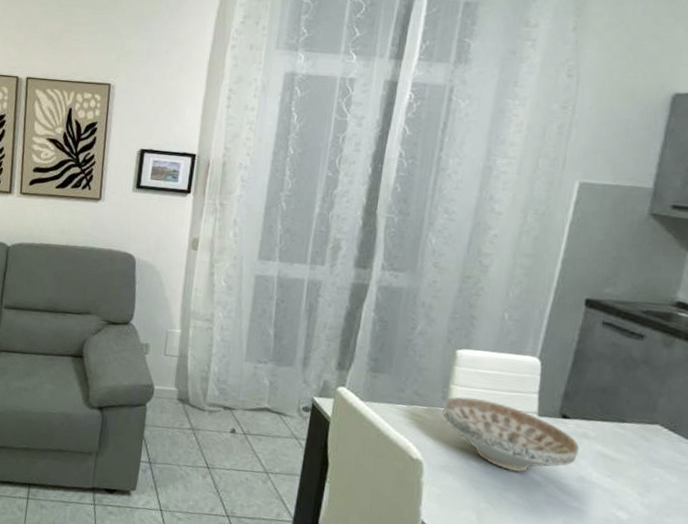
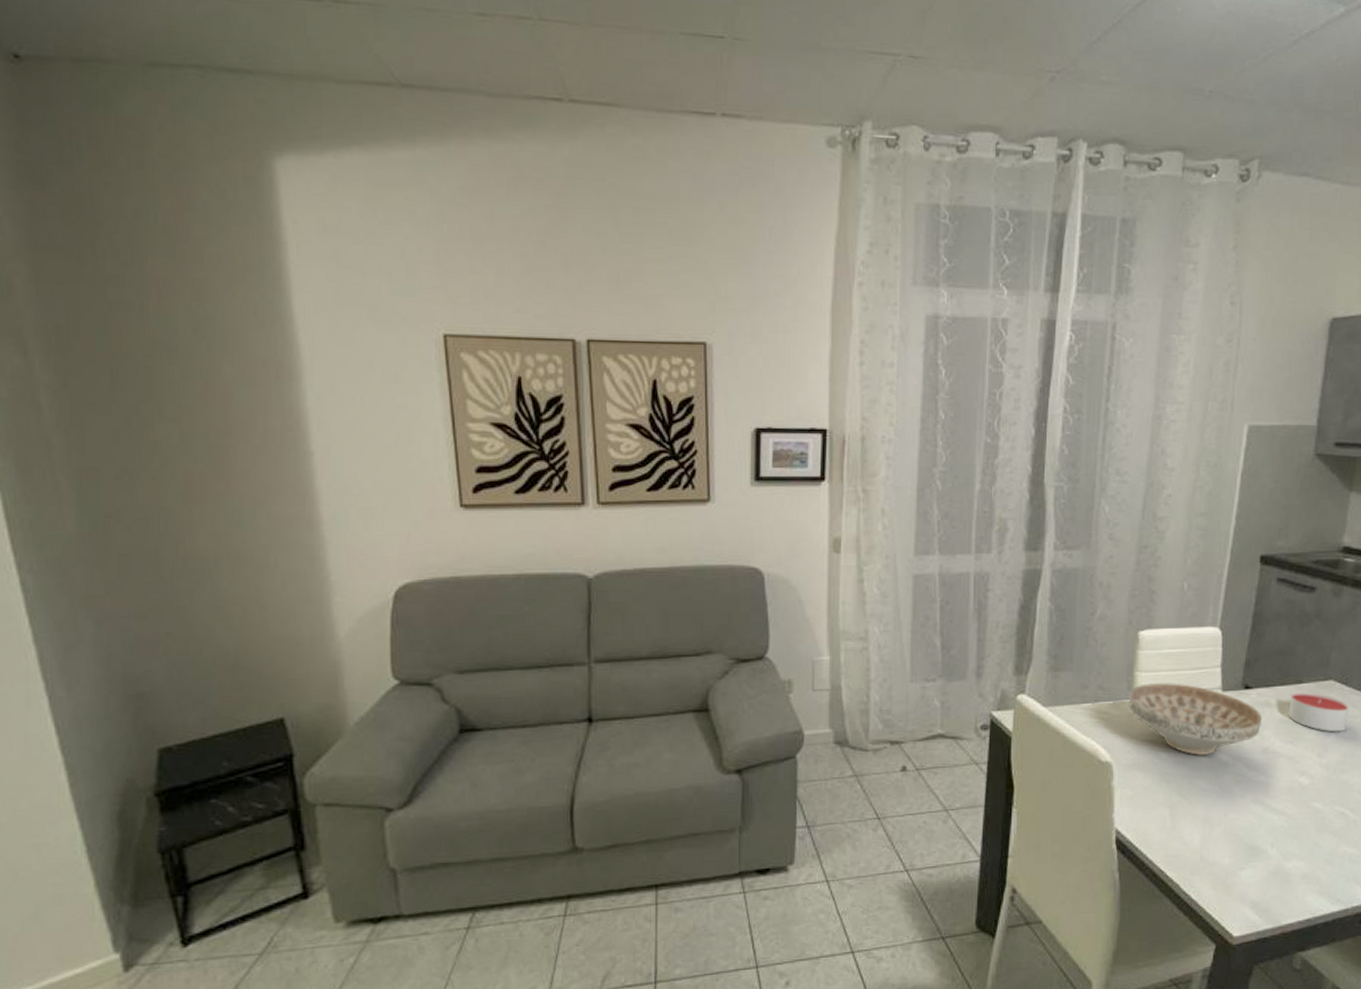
candle: none [607,430,677,476] -> present [1288,692,1349,732]

